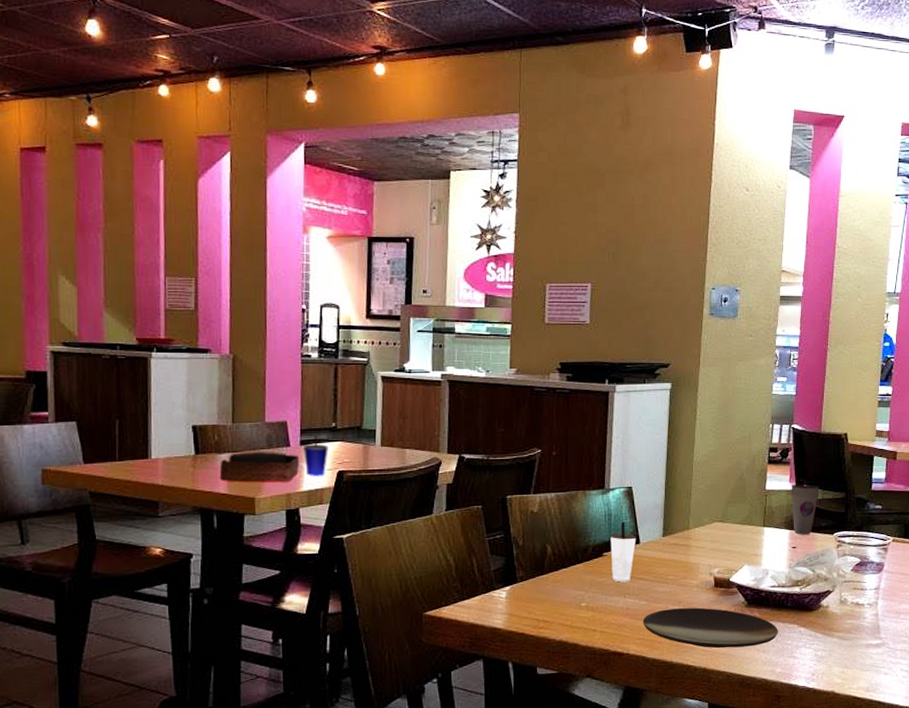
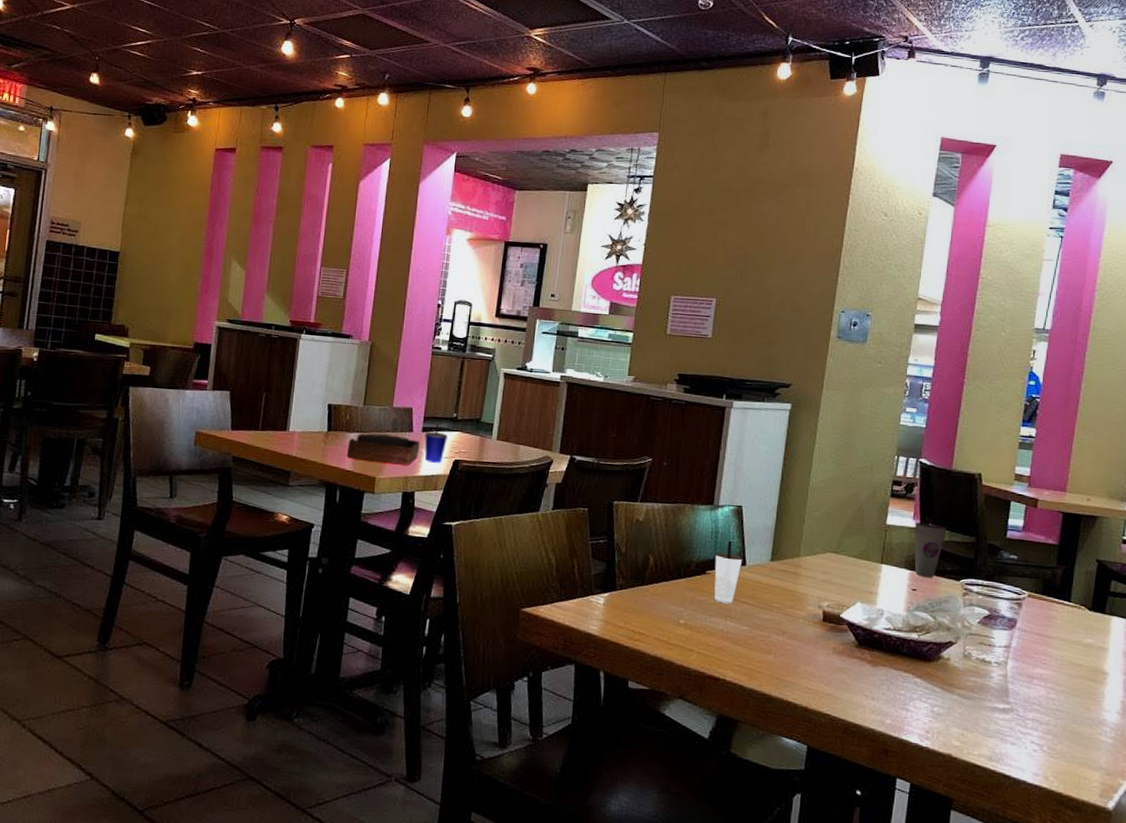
plate: present [642,607,779,649] -> none [742,638,892,692]

